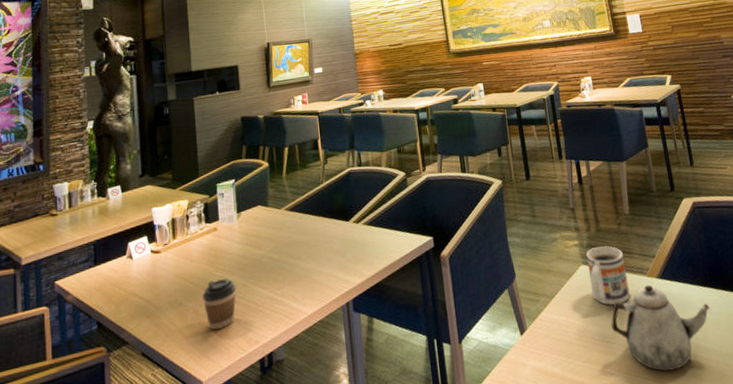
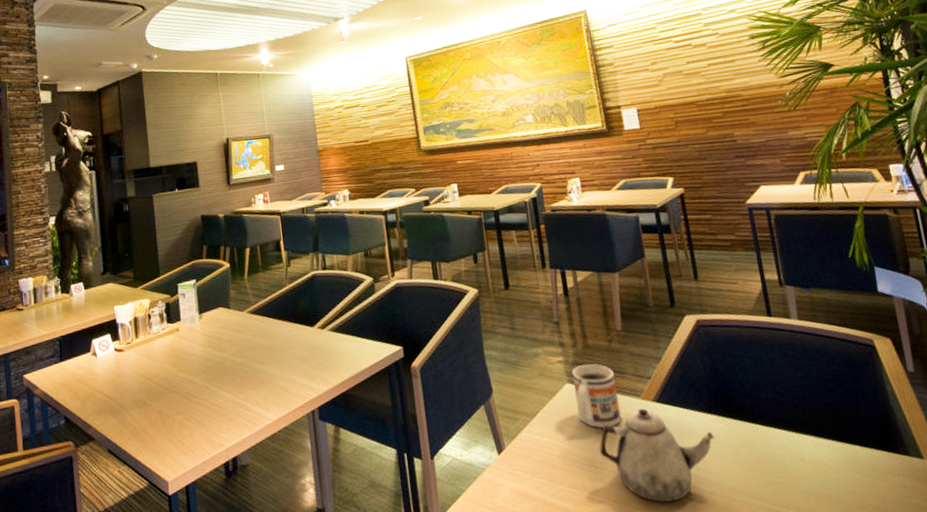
coffee cup: present [202,279,236,331] -> none [166,380,200,432]

